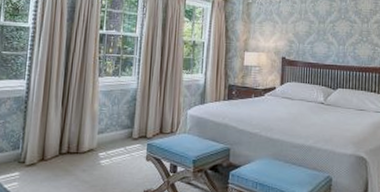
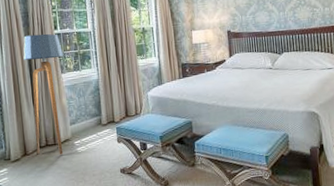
floor lamp: none [55,31,104,166] -> present [23,33,64,155]

